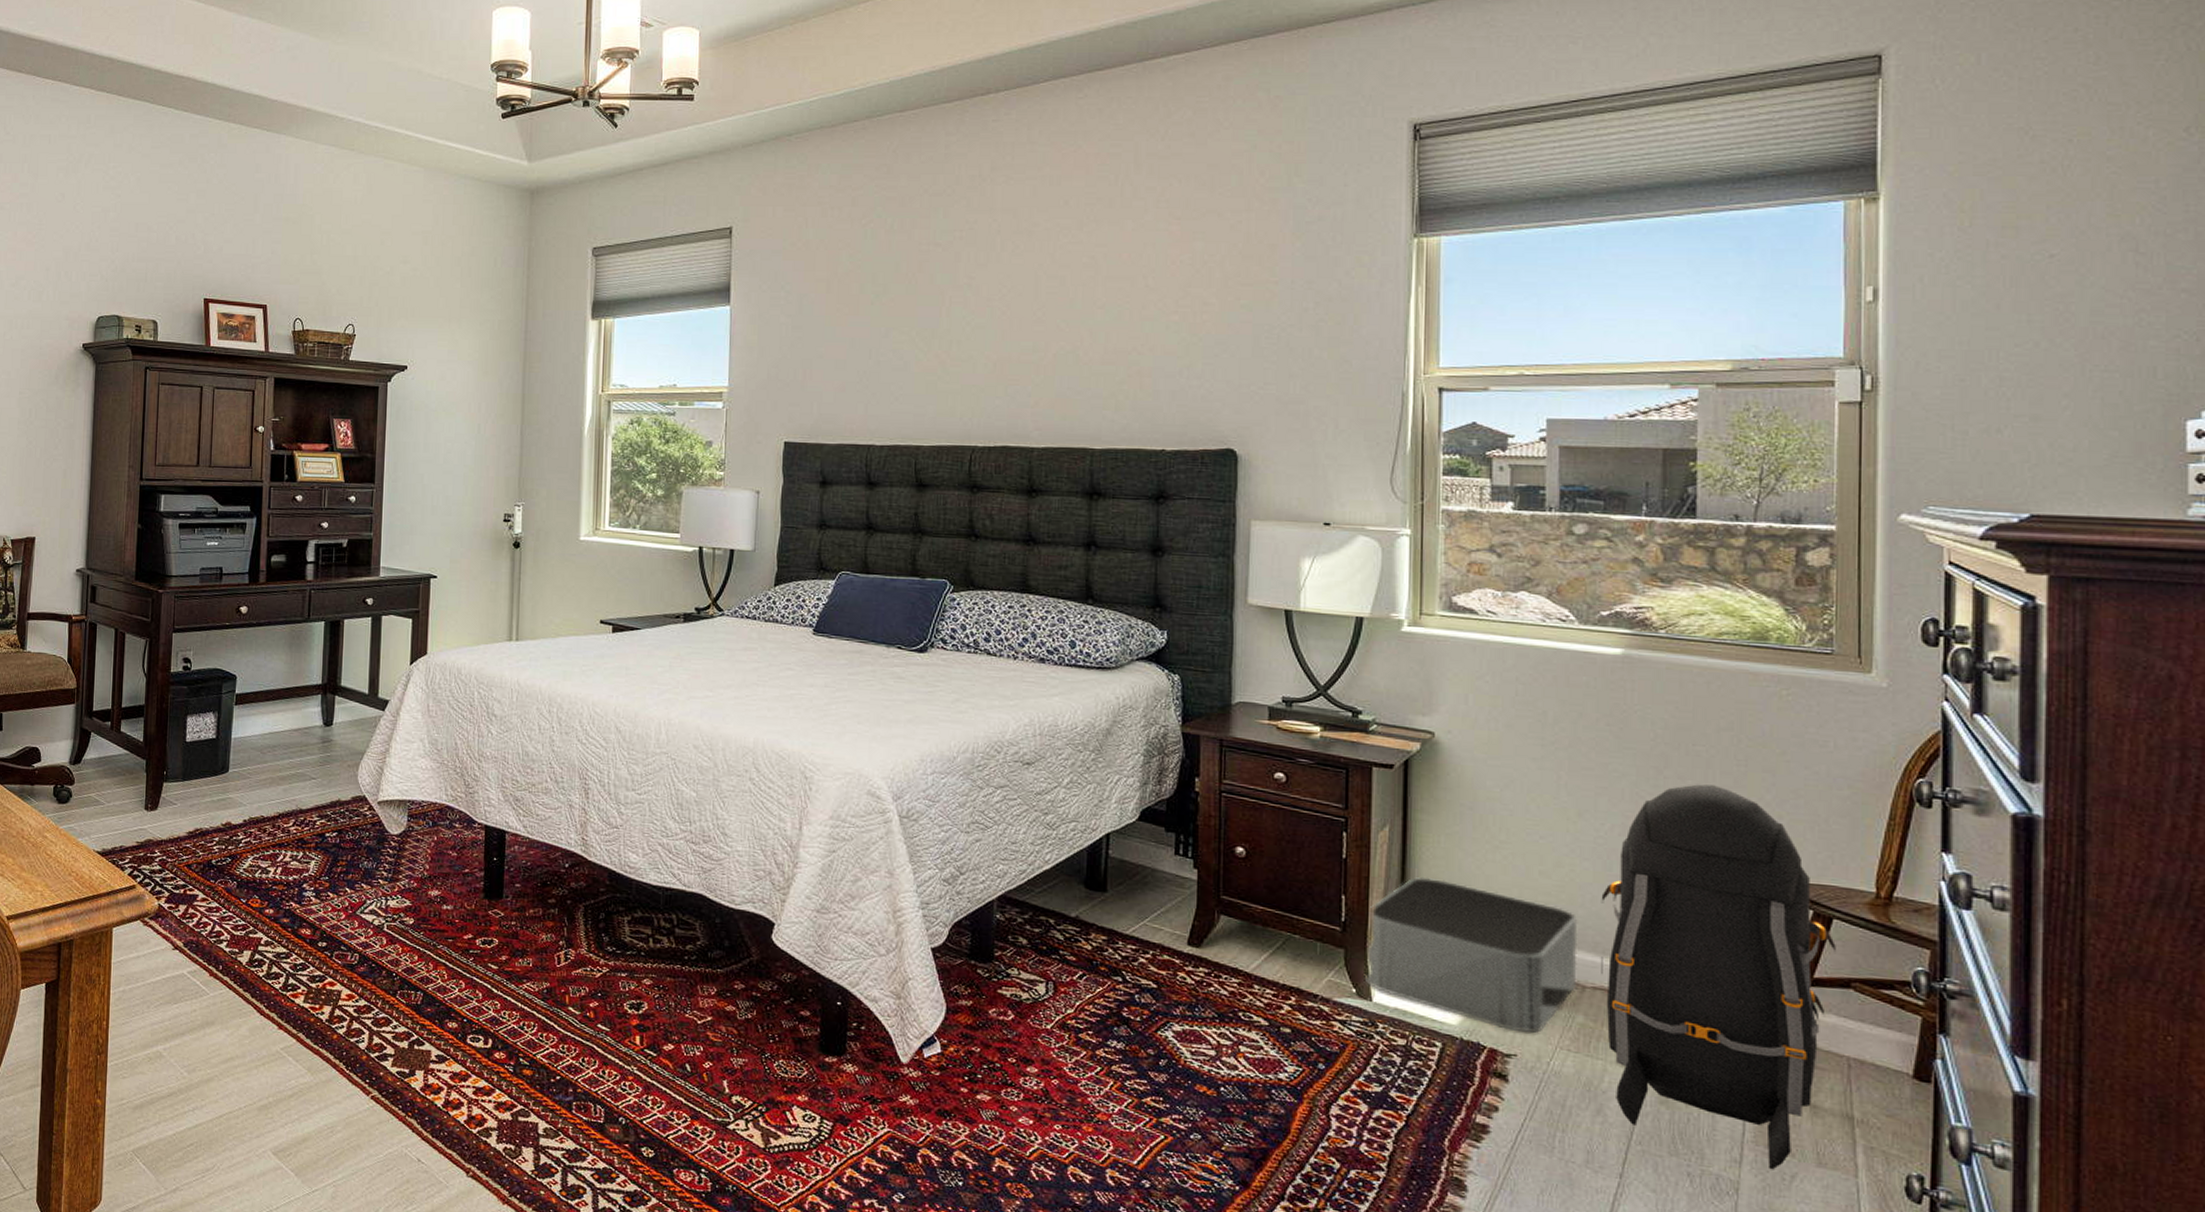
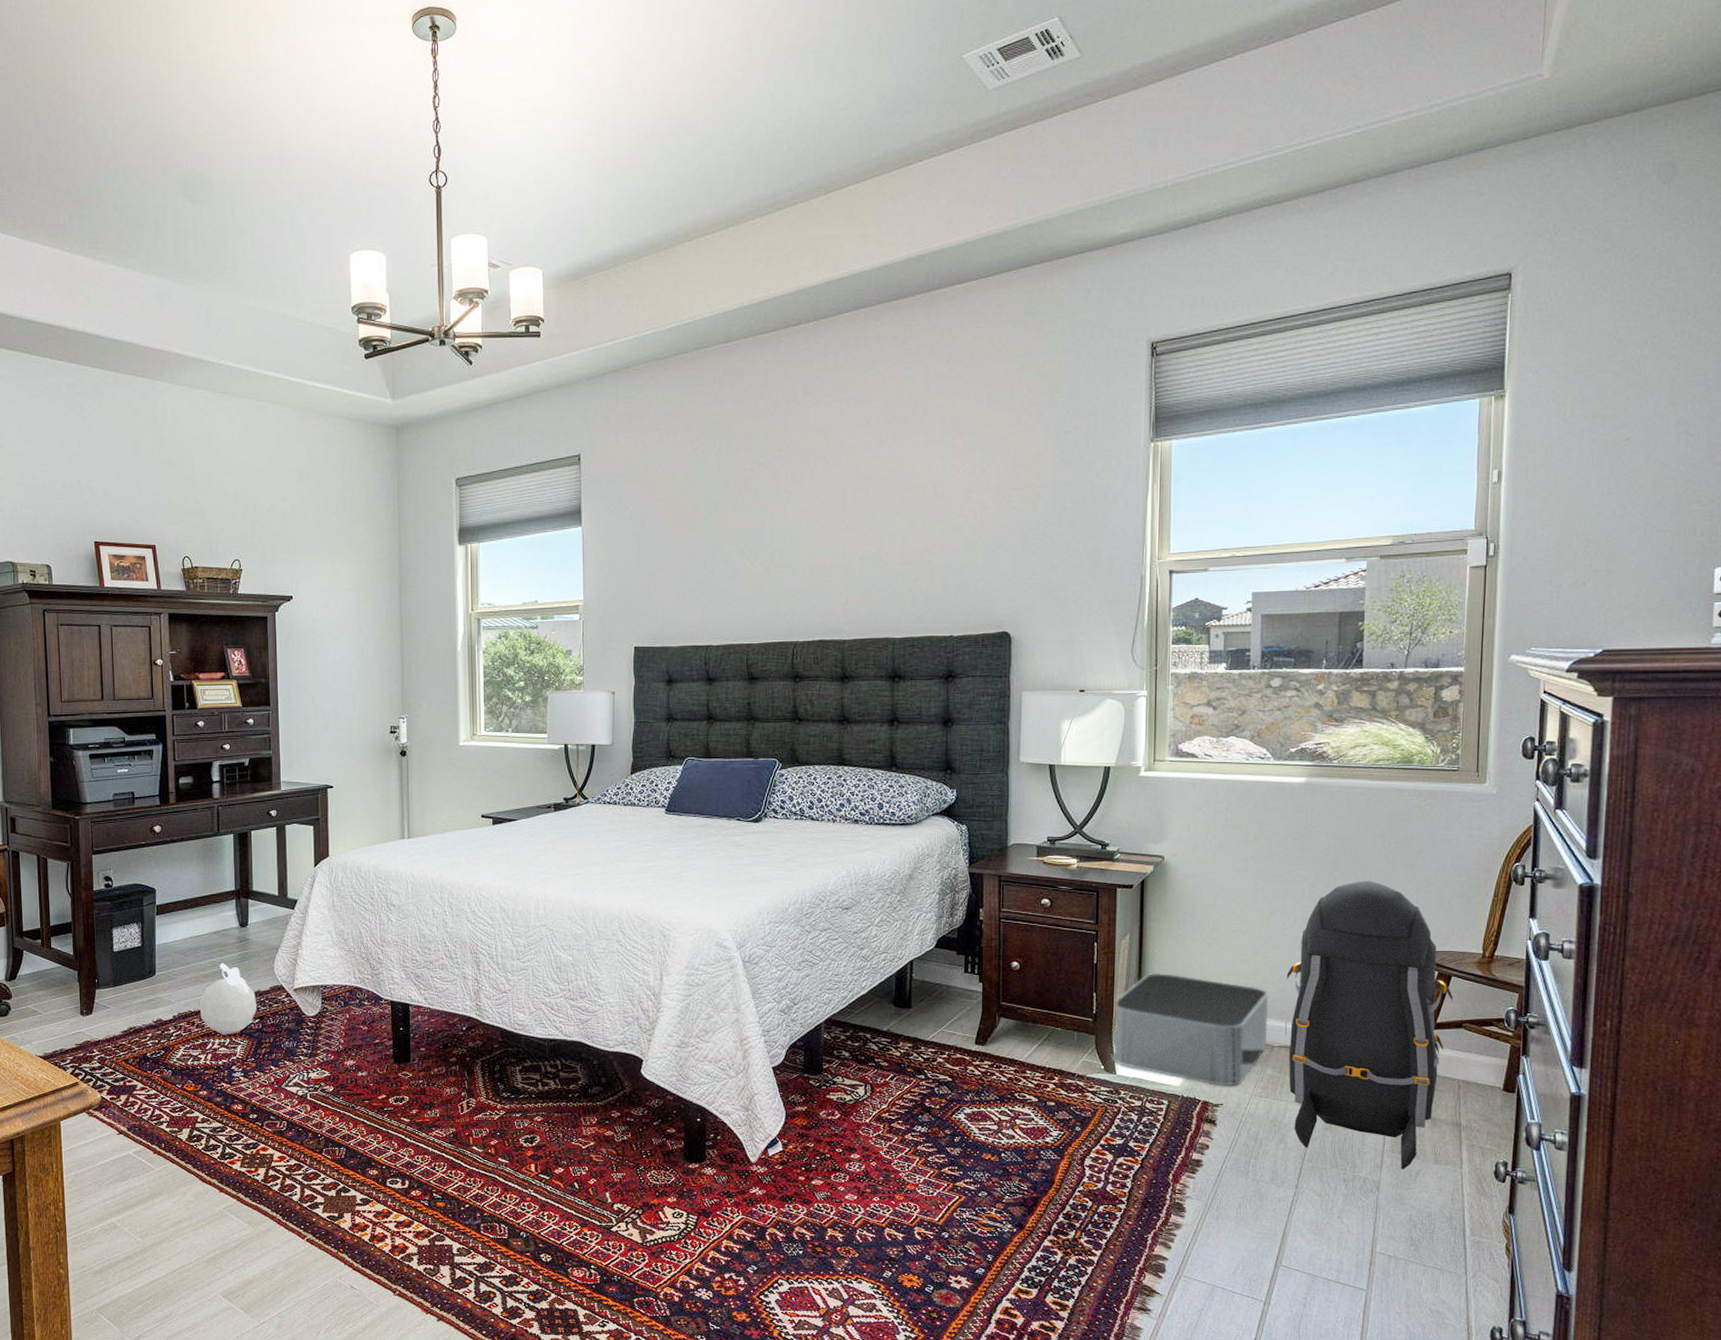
decorative ball: none [272,765,336,848] -> present [199,963,258,1035]

